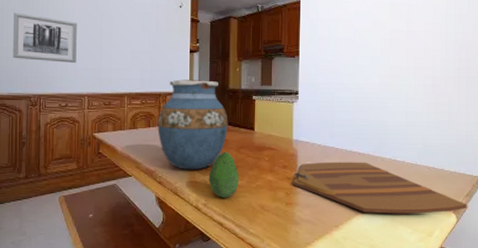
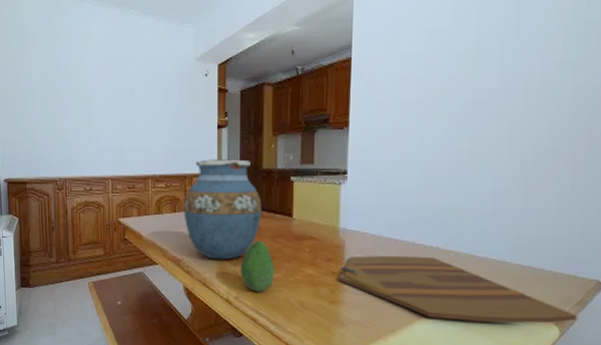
wall art: present [13,12,77,63] -> none [37,92,99,144]

